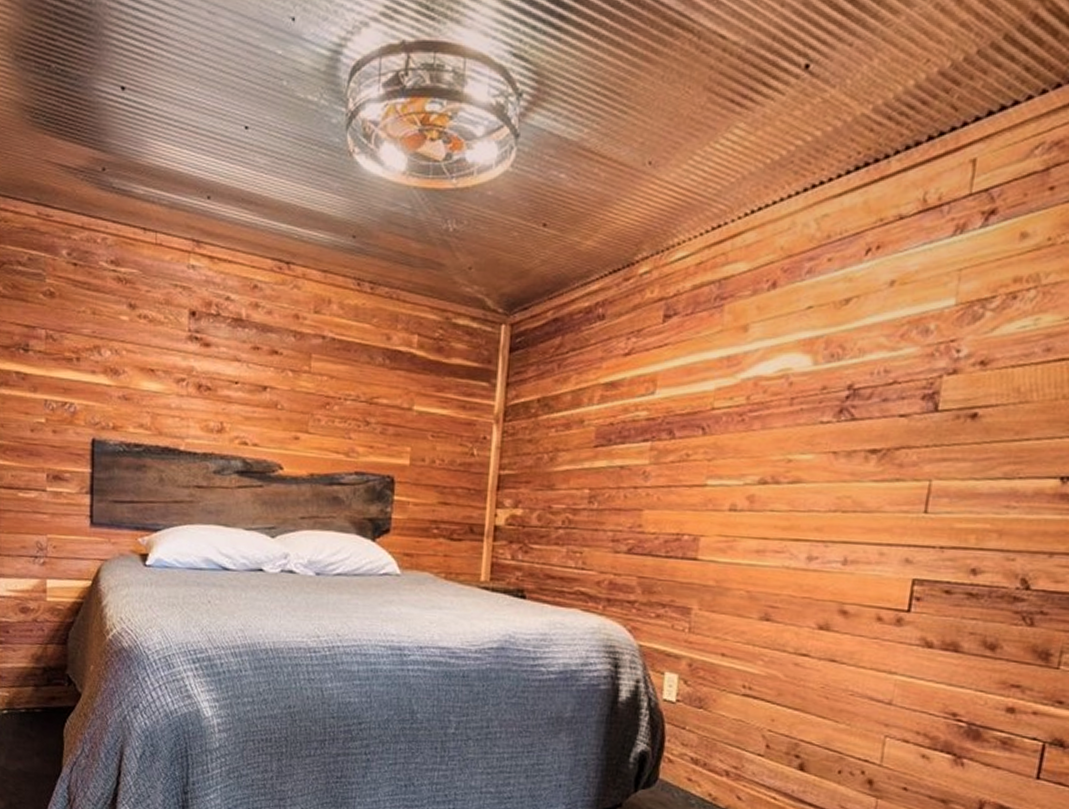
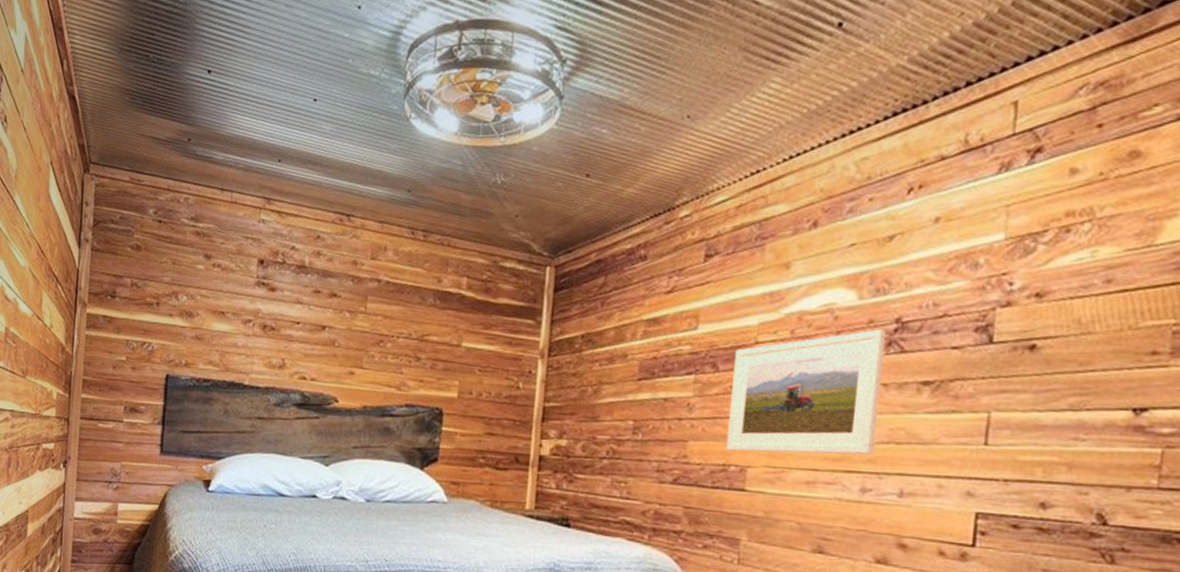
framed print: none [679,396,839,523] -> present [725,329,887,455]

